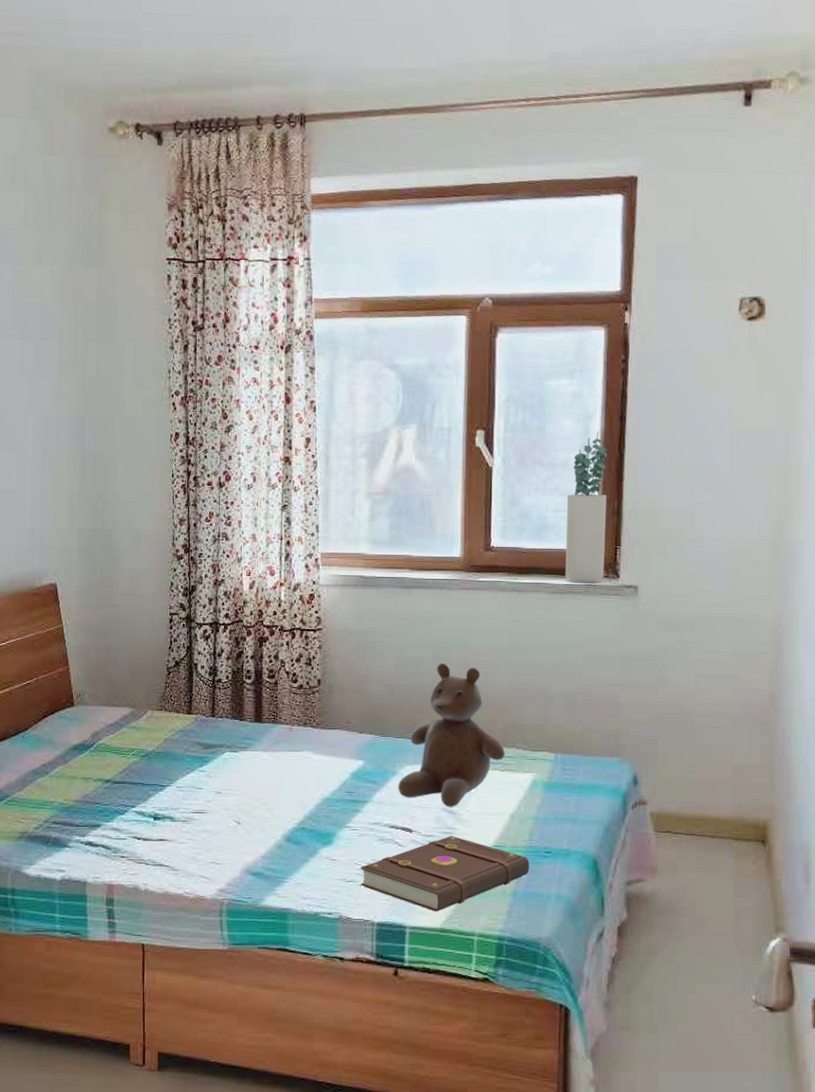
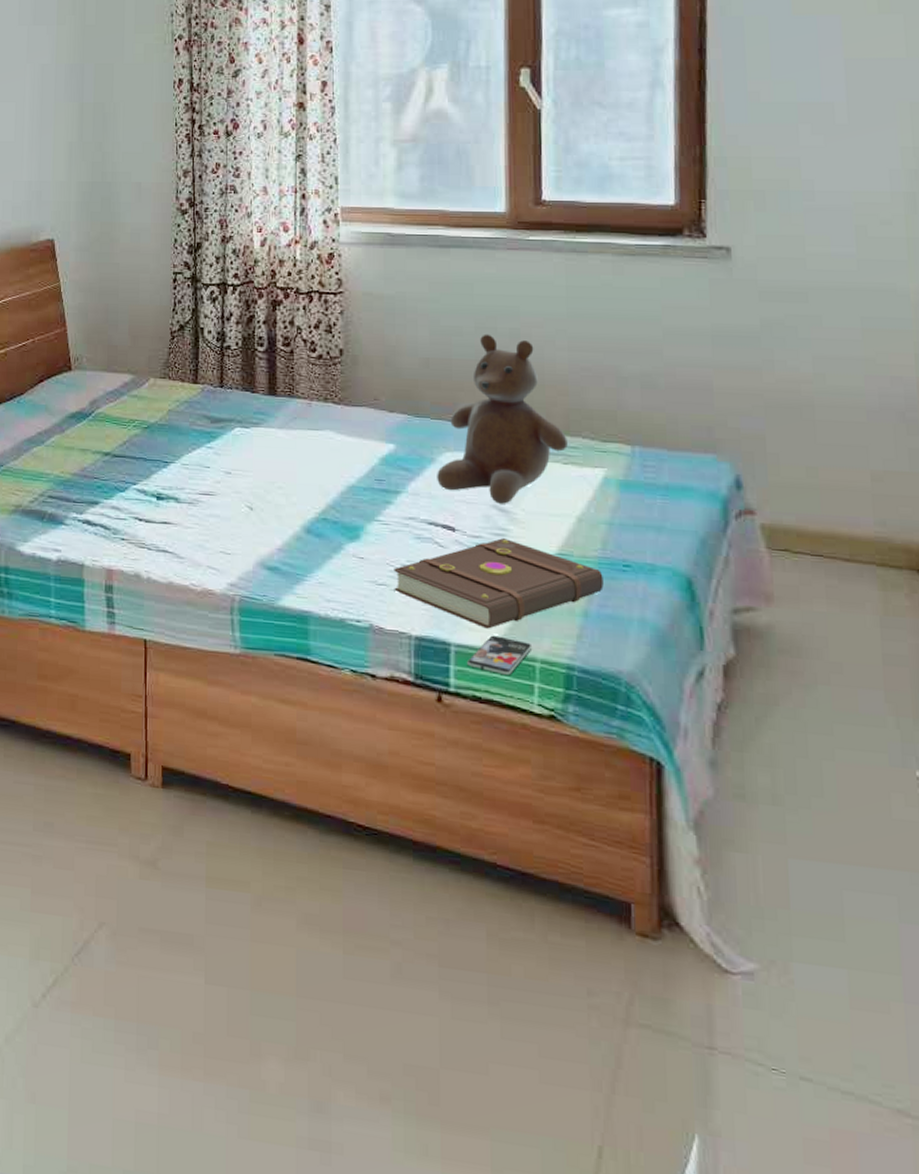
smartphone: none [418,917,472,950] -> present [466,635,533,676]
vase: present [565,431,608,585] -> none [634,66,687,245]

